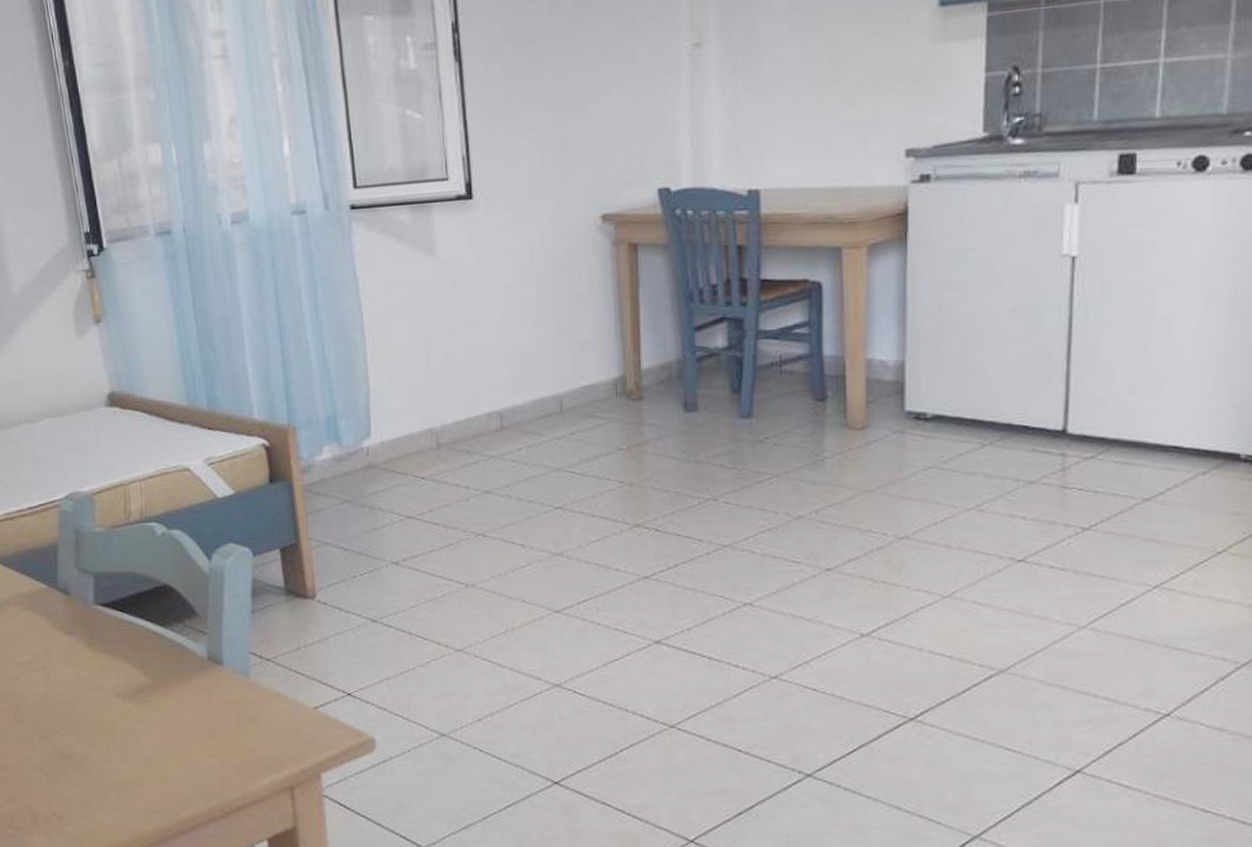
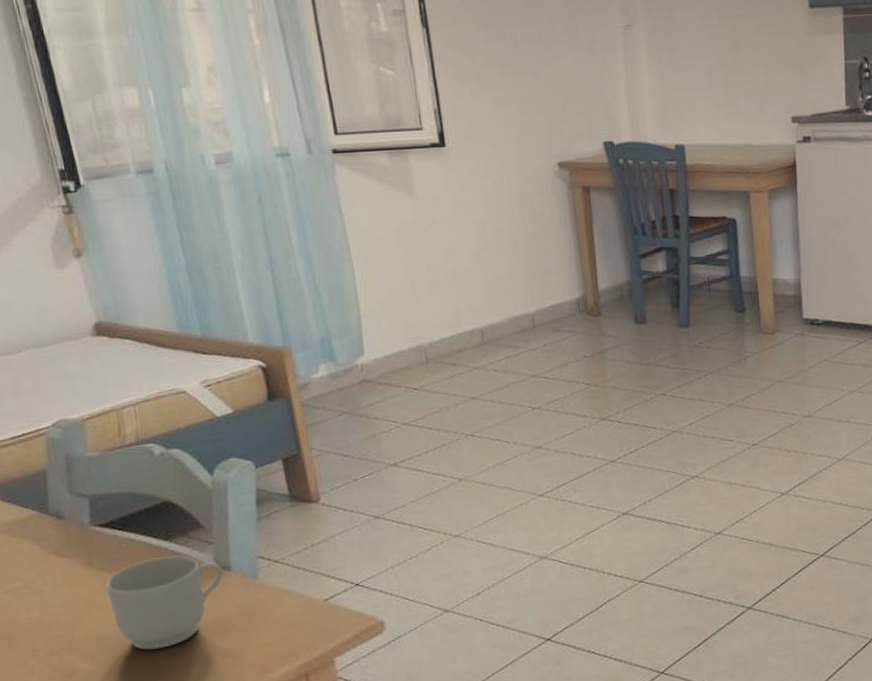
mug: none [104,642,216,740] -> present [105,555,224,650]

